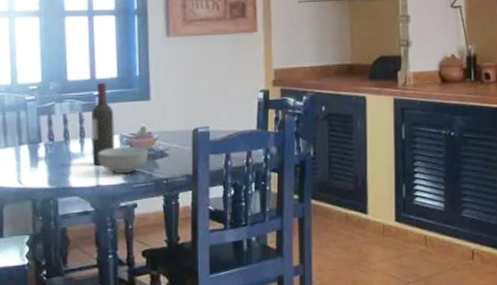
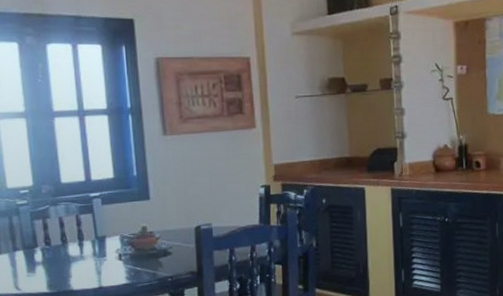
wine bottle: present [92,82,114,165] -> none [89,183,115,267]
cereal bowl: present [98,147,148,173] -> none [99,247,151,274]

